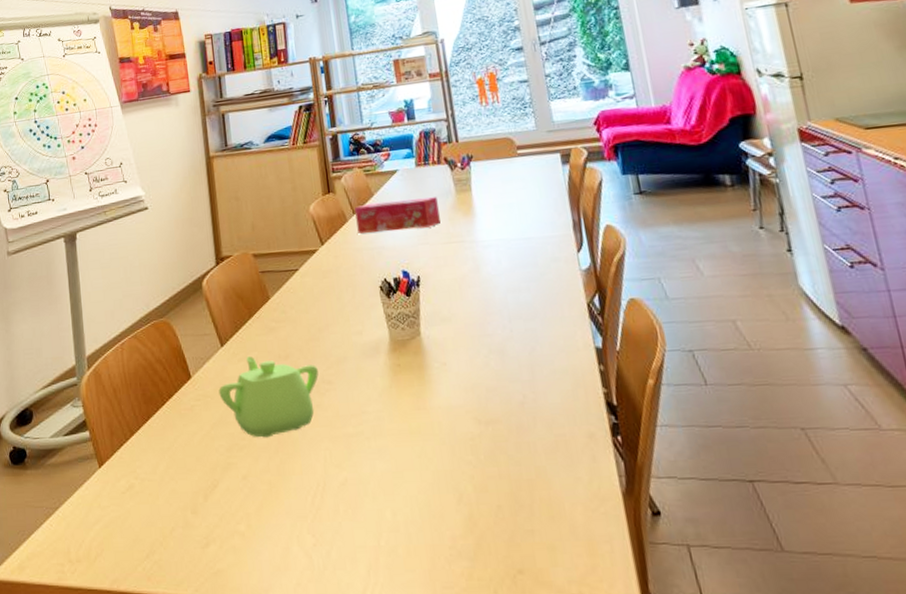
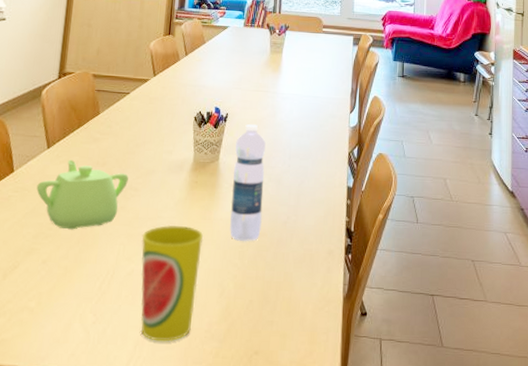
cup: none [348,420,431,564] -> present [140,224,204,342]
tissue box: present [355,197,441,234] -> none [186,49,255,76]
water bottle: none [436,285,493,432] -> present [230,124,266,241]

